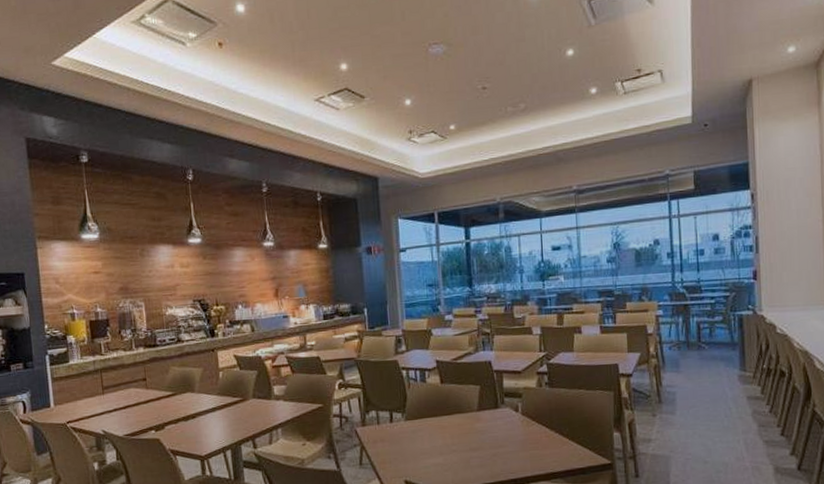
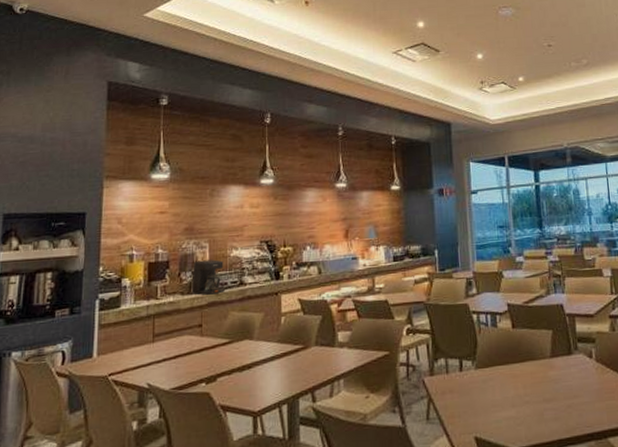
coffee maker: none [131,318,164,351] -> present [191,259,225,295]

